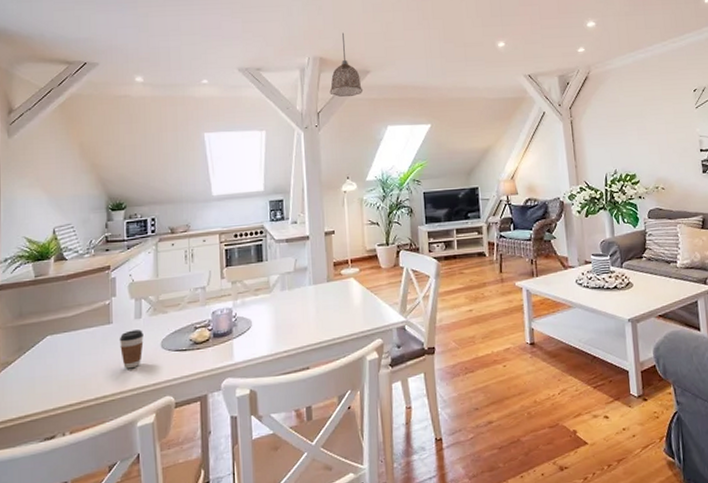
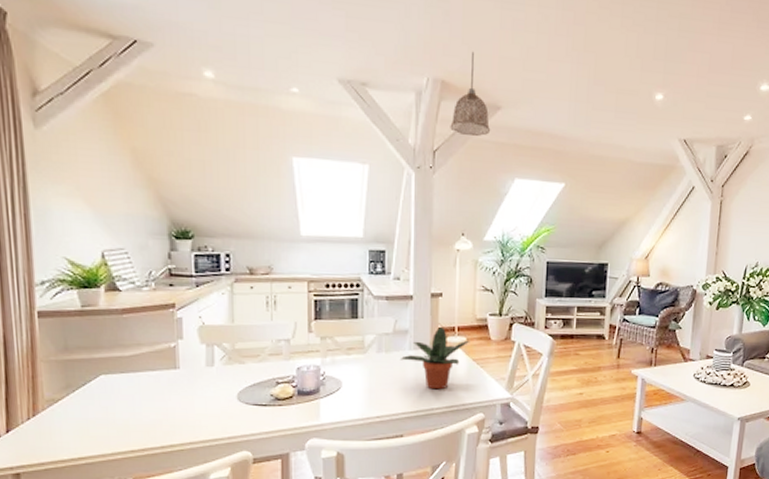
coffee cup: present [119,329,144,369] -> none [187,378,217,419]
potted plant: none [301,260,363,320] -> present [399,326,470,390]

